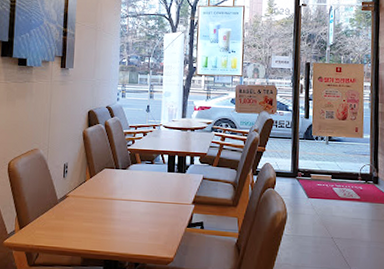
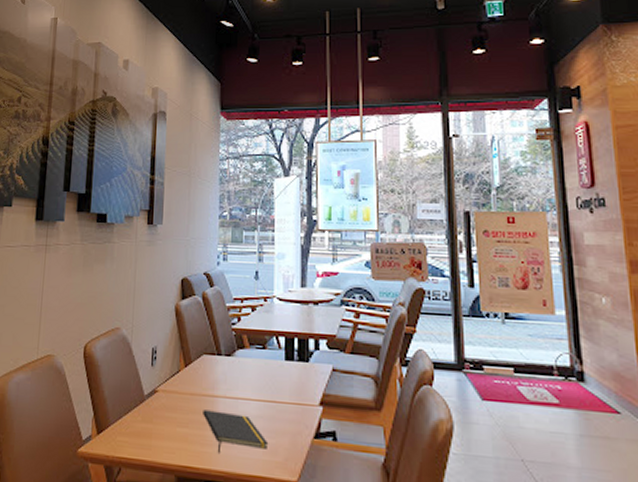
notepad: none [103,209,153,240] -> present [203,409,269,453]

